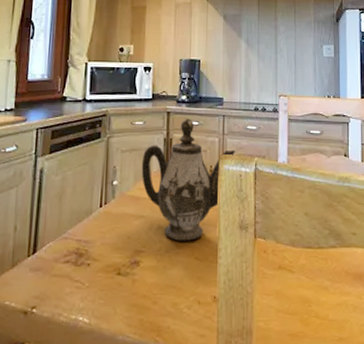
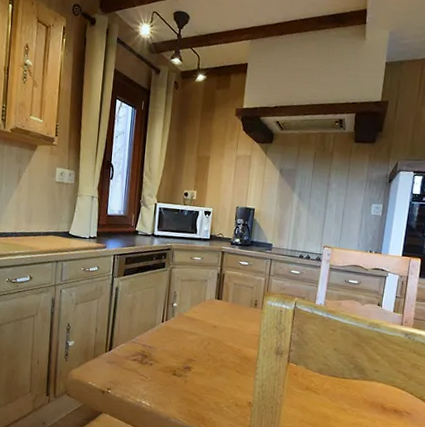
teapot: present [141,118,236,241] -> none [196,258,279,358]

